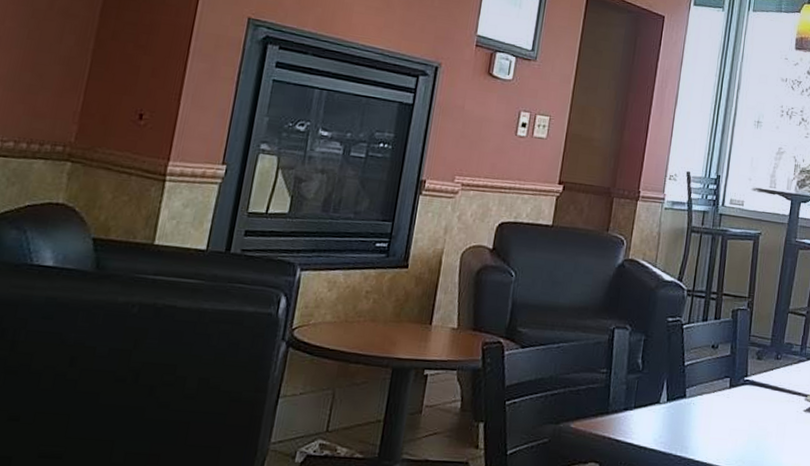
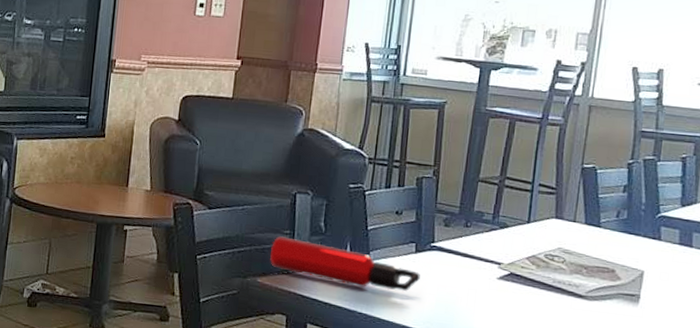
water bottle: none [585,376,734,429] -> present [270,236,421,291]

